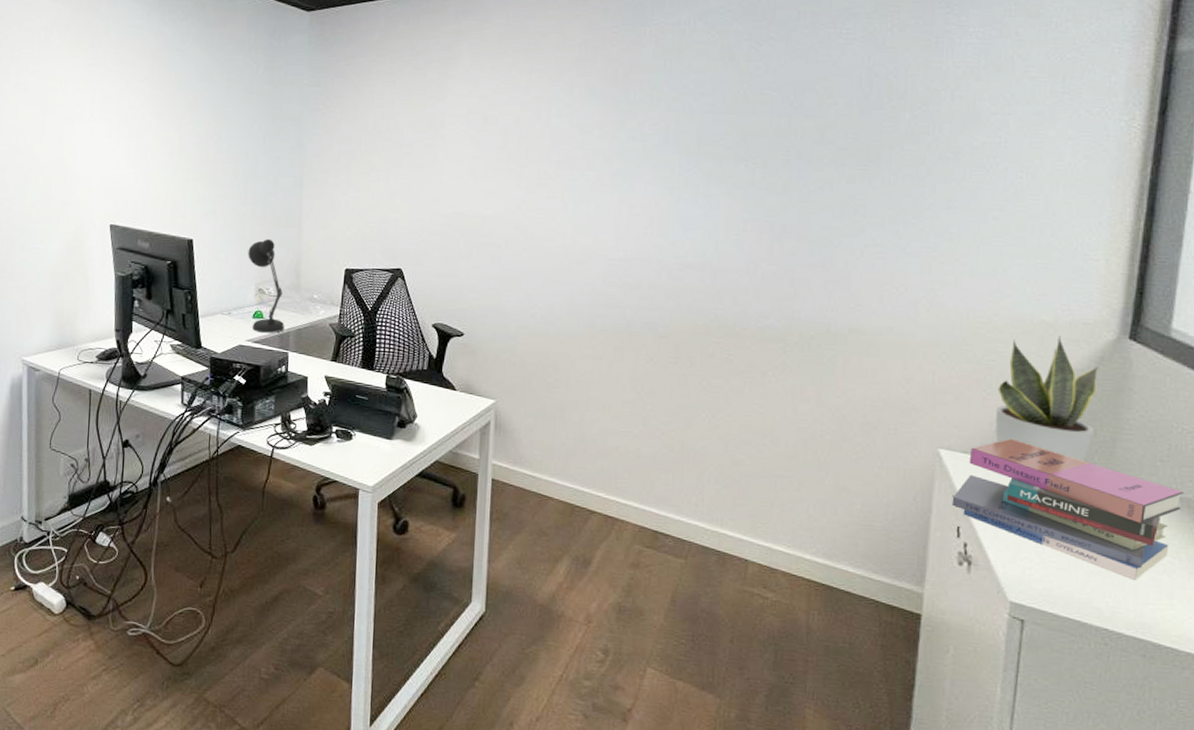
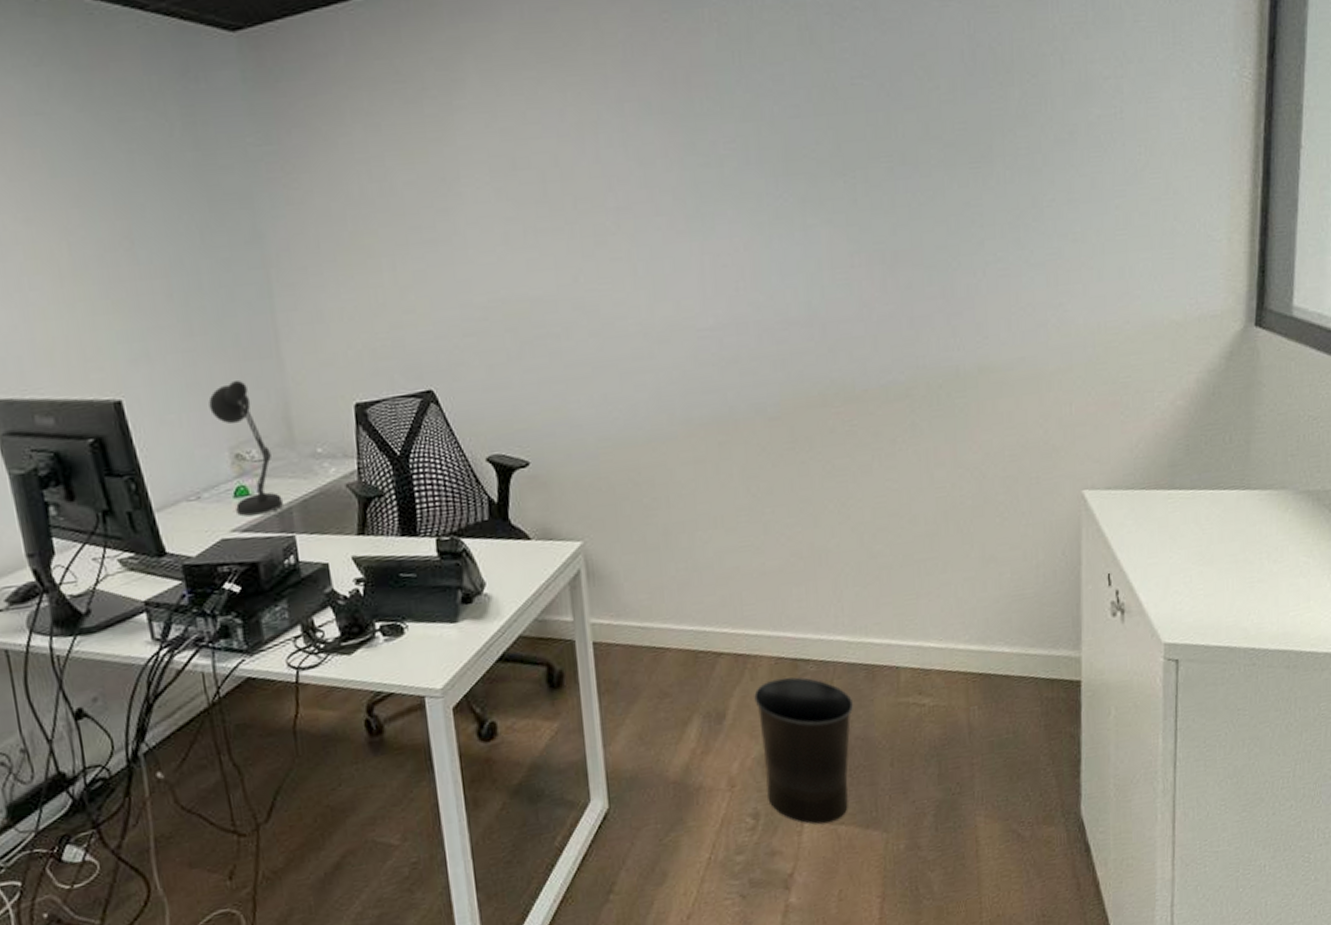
waste bin: none [617,543,704,675] -> present [754,677,854,824]
books: present [952,438,1184,581] -> none [1100,461,1314,591]
potted plant: present [995,335,1100,462] -> none [1135,335,1230,474]

